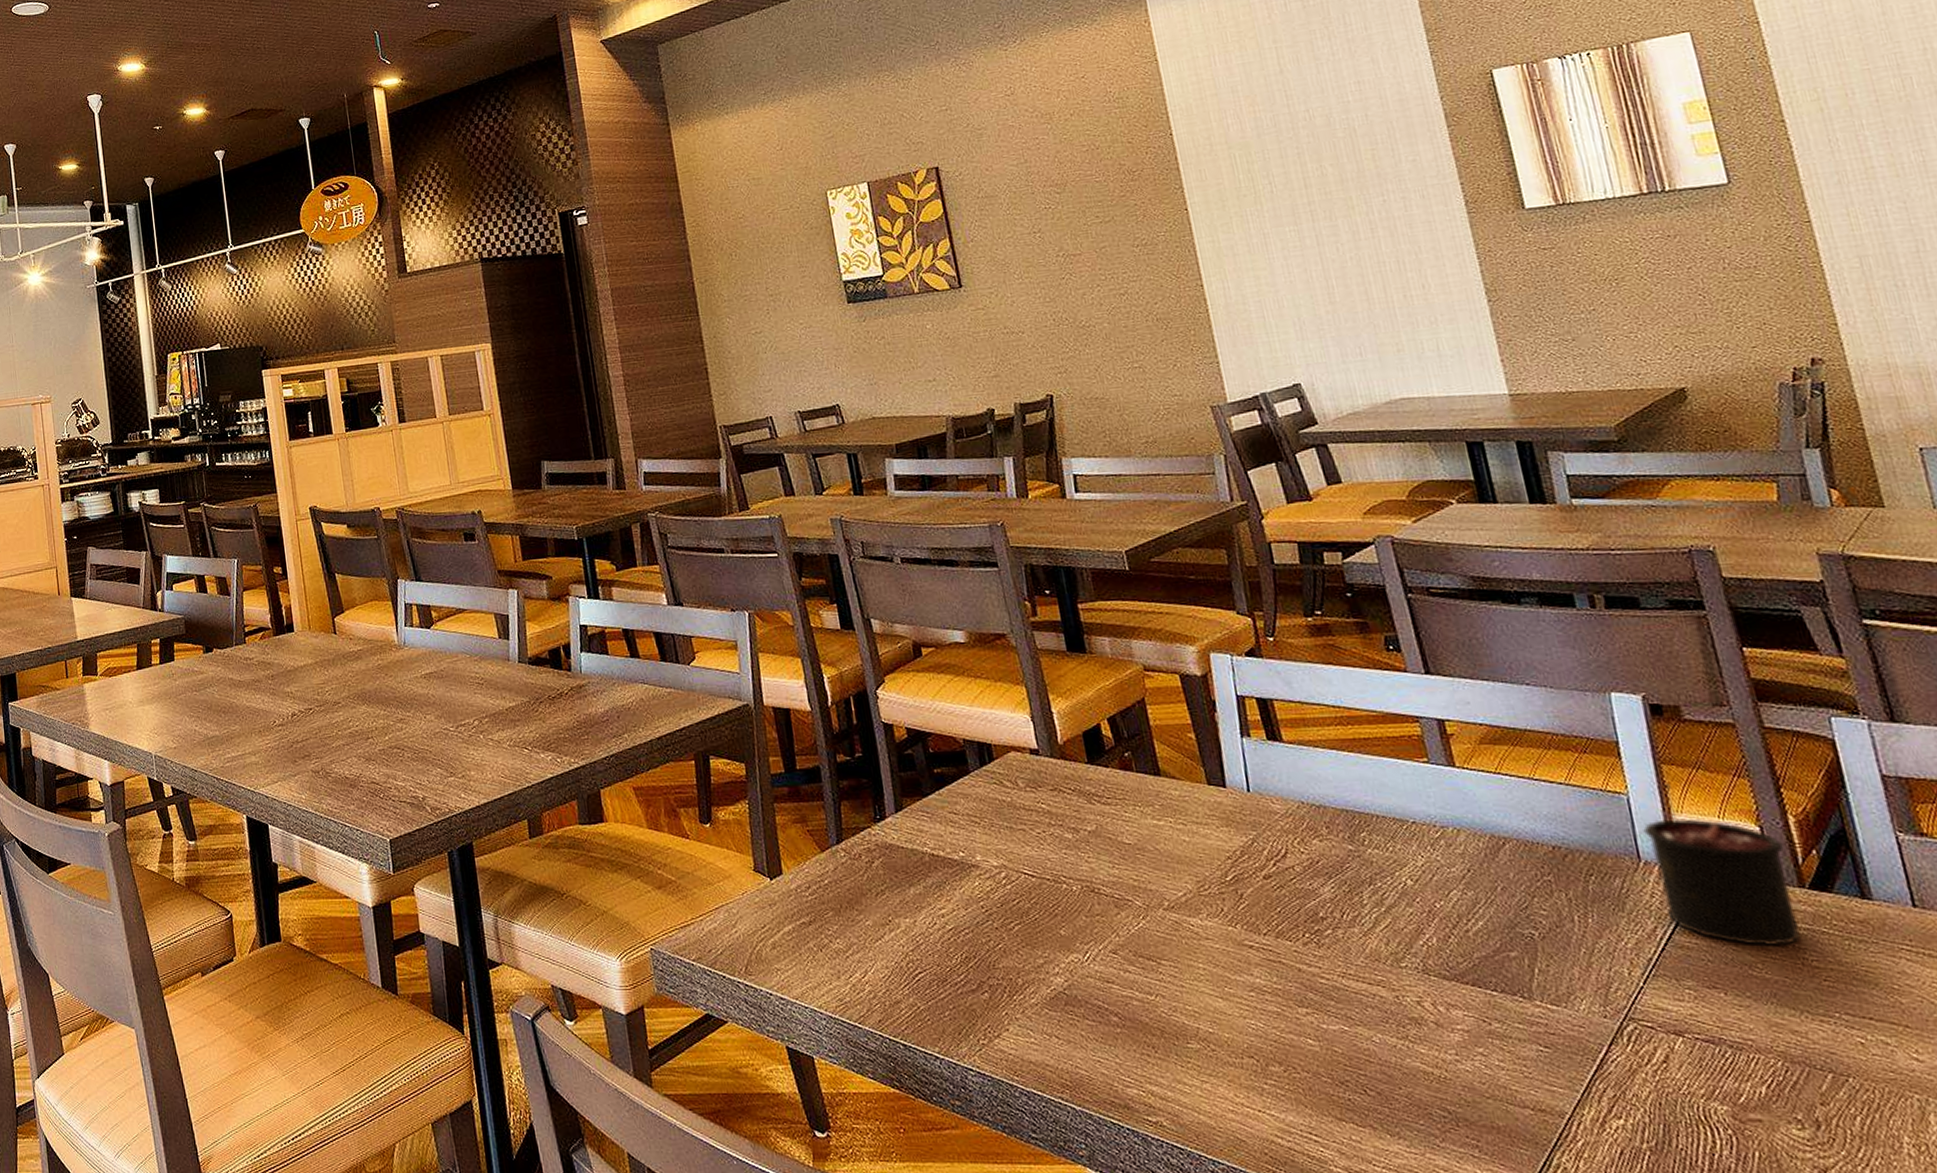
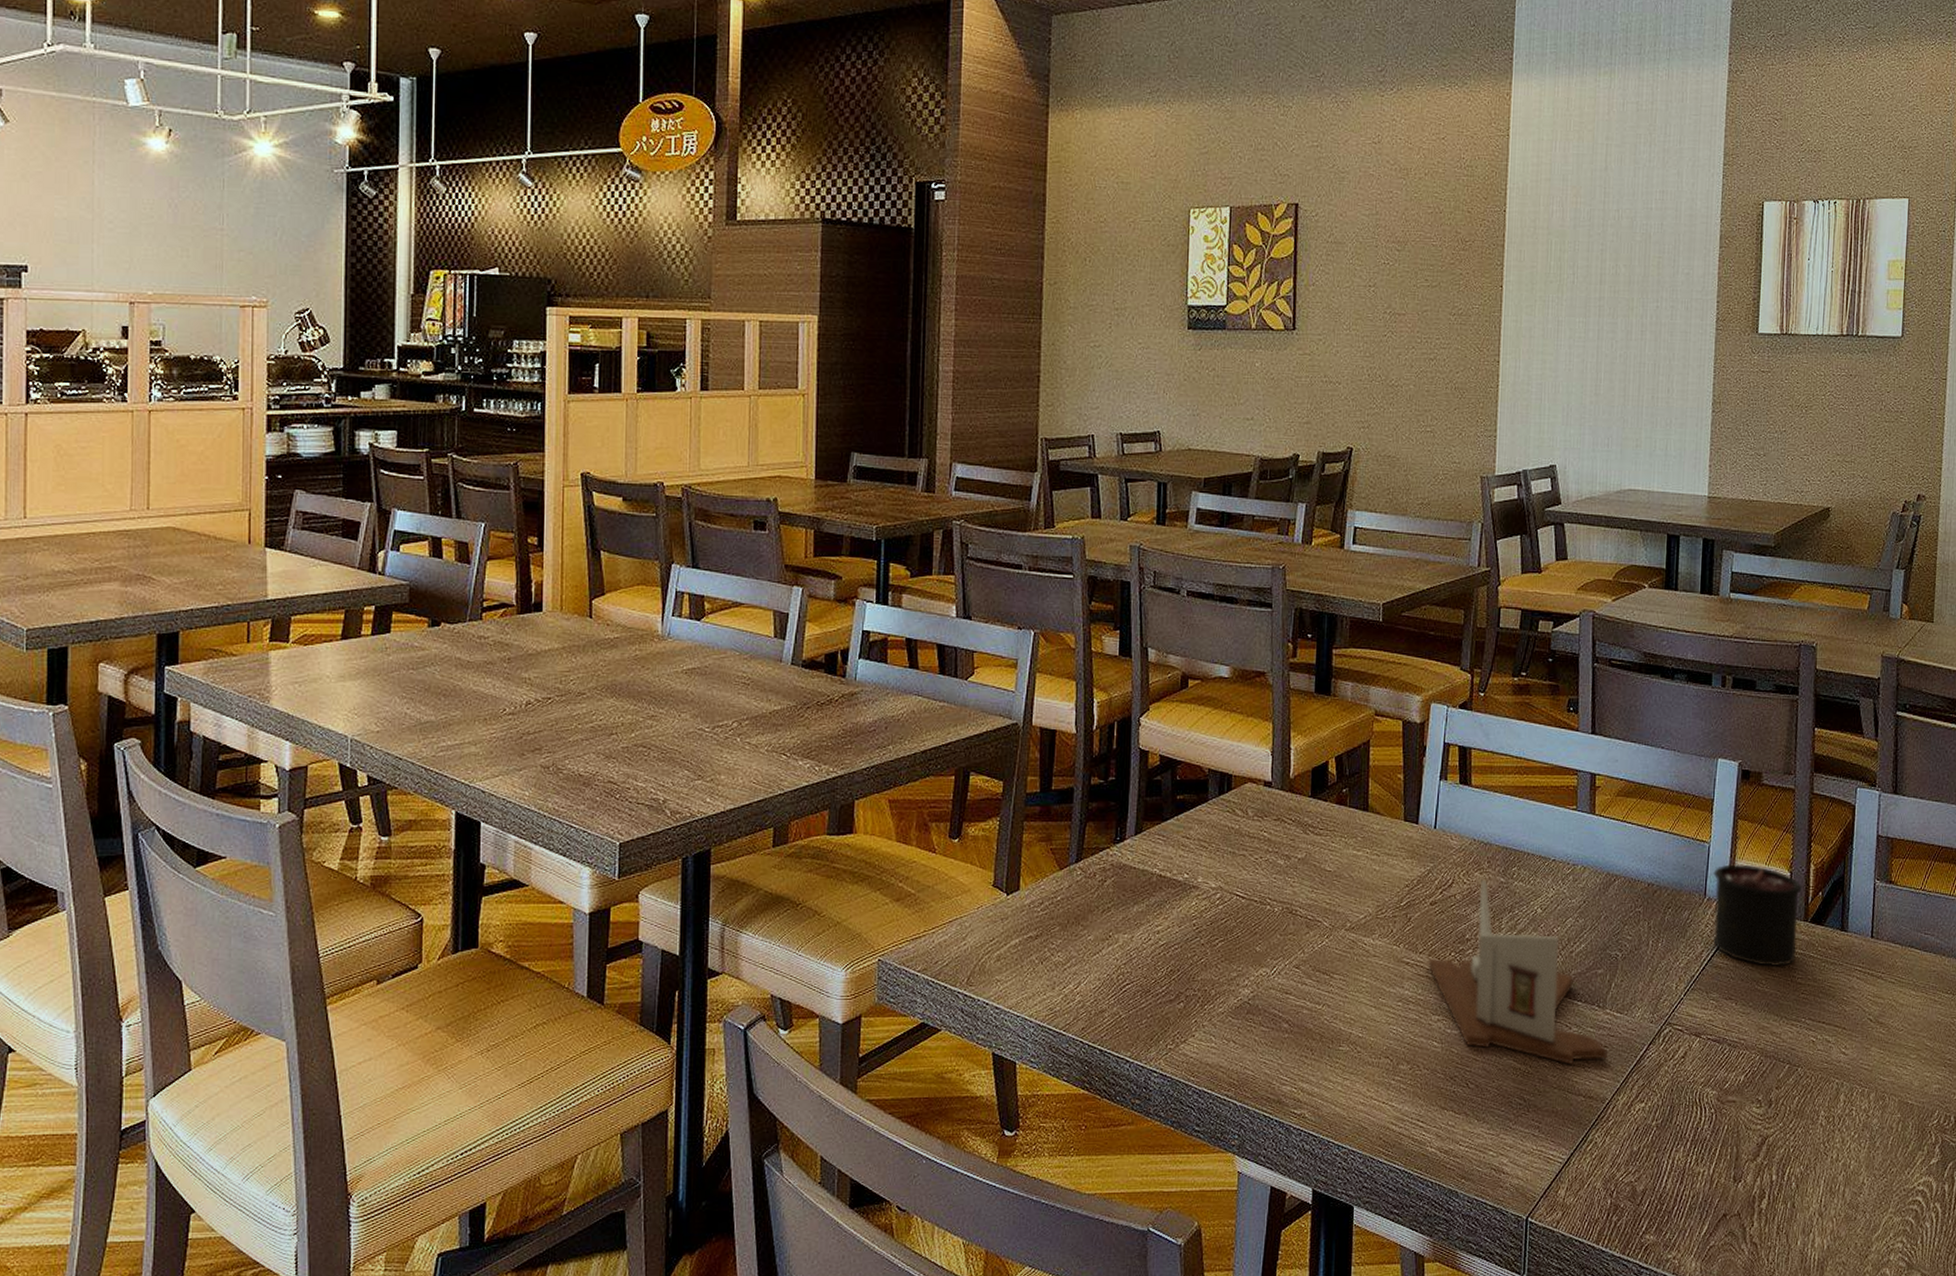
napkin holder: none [1277,848,1553,1069] -> present [1428,879,1607,1065]

